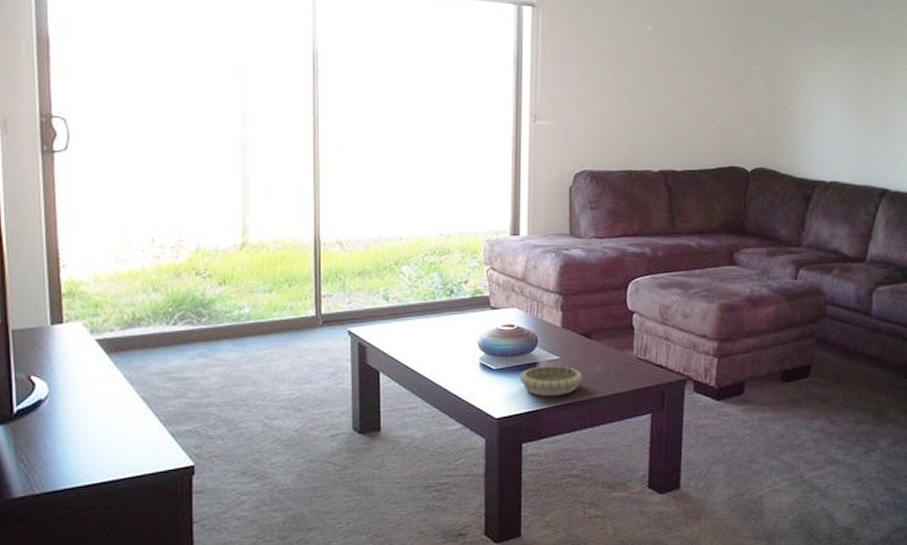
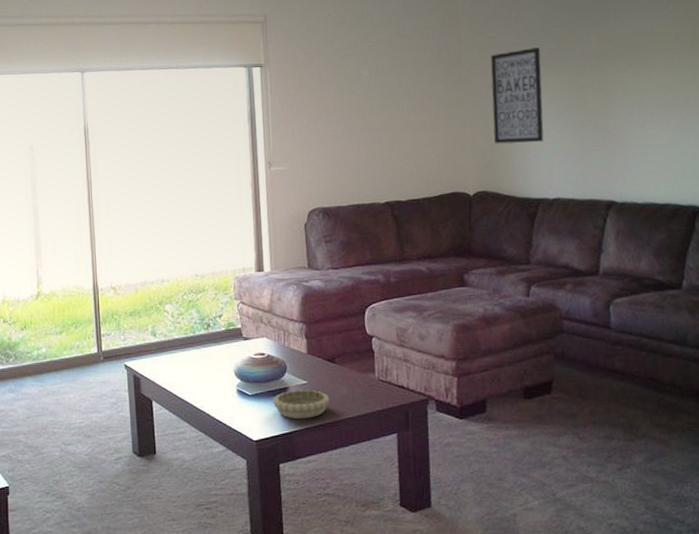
wall art: none [778,22,832,123] -> present [490,46,544,144]

